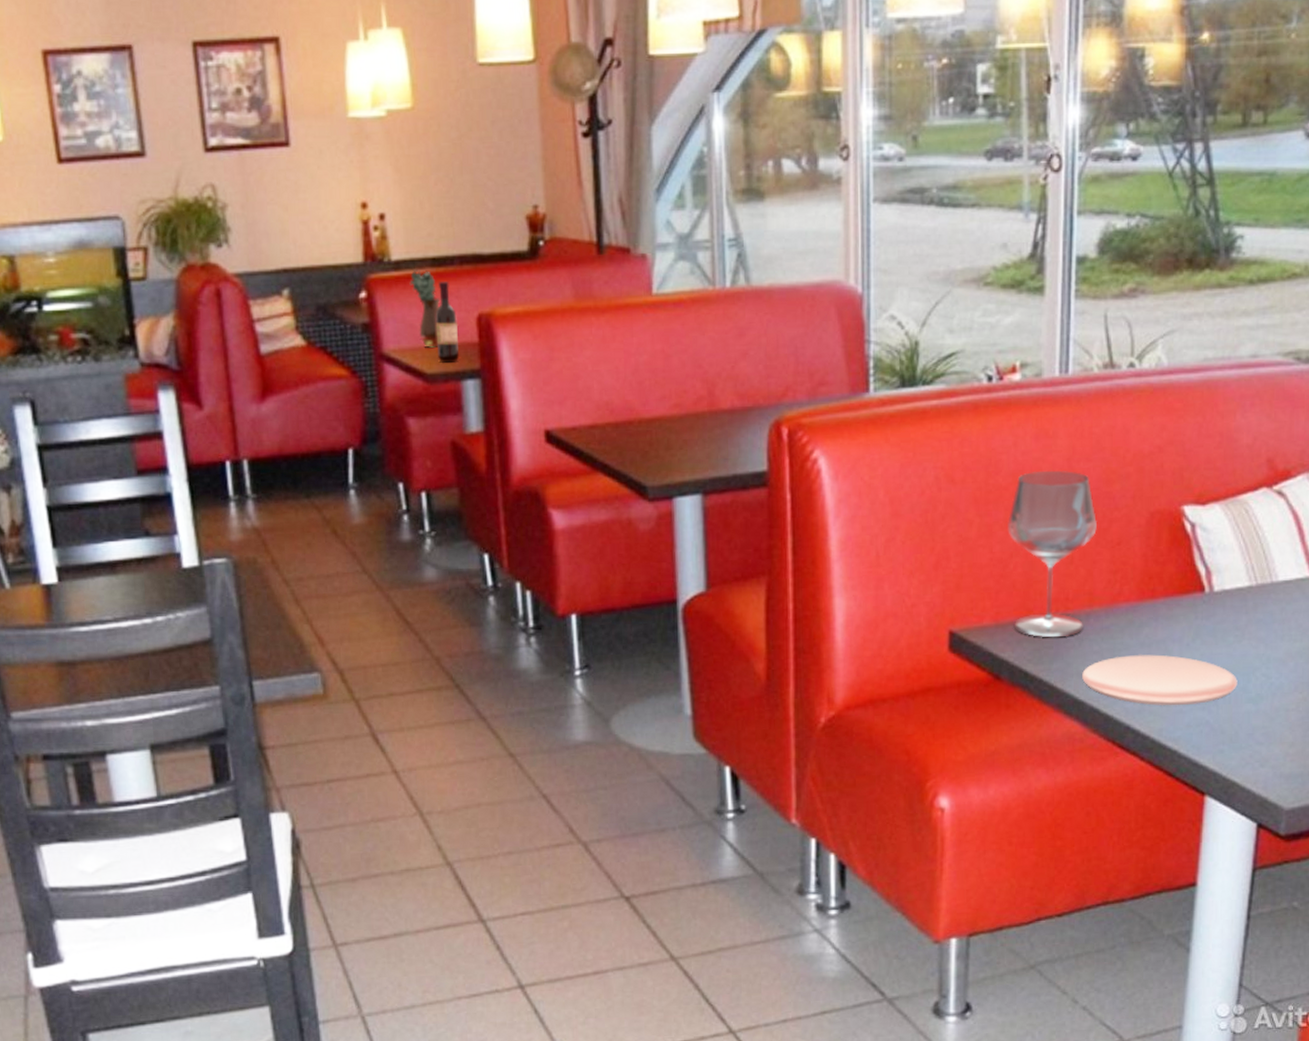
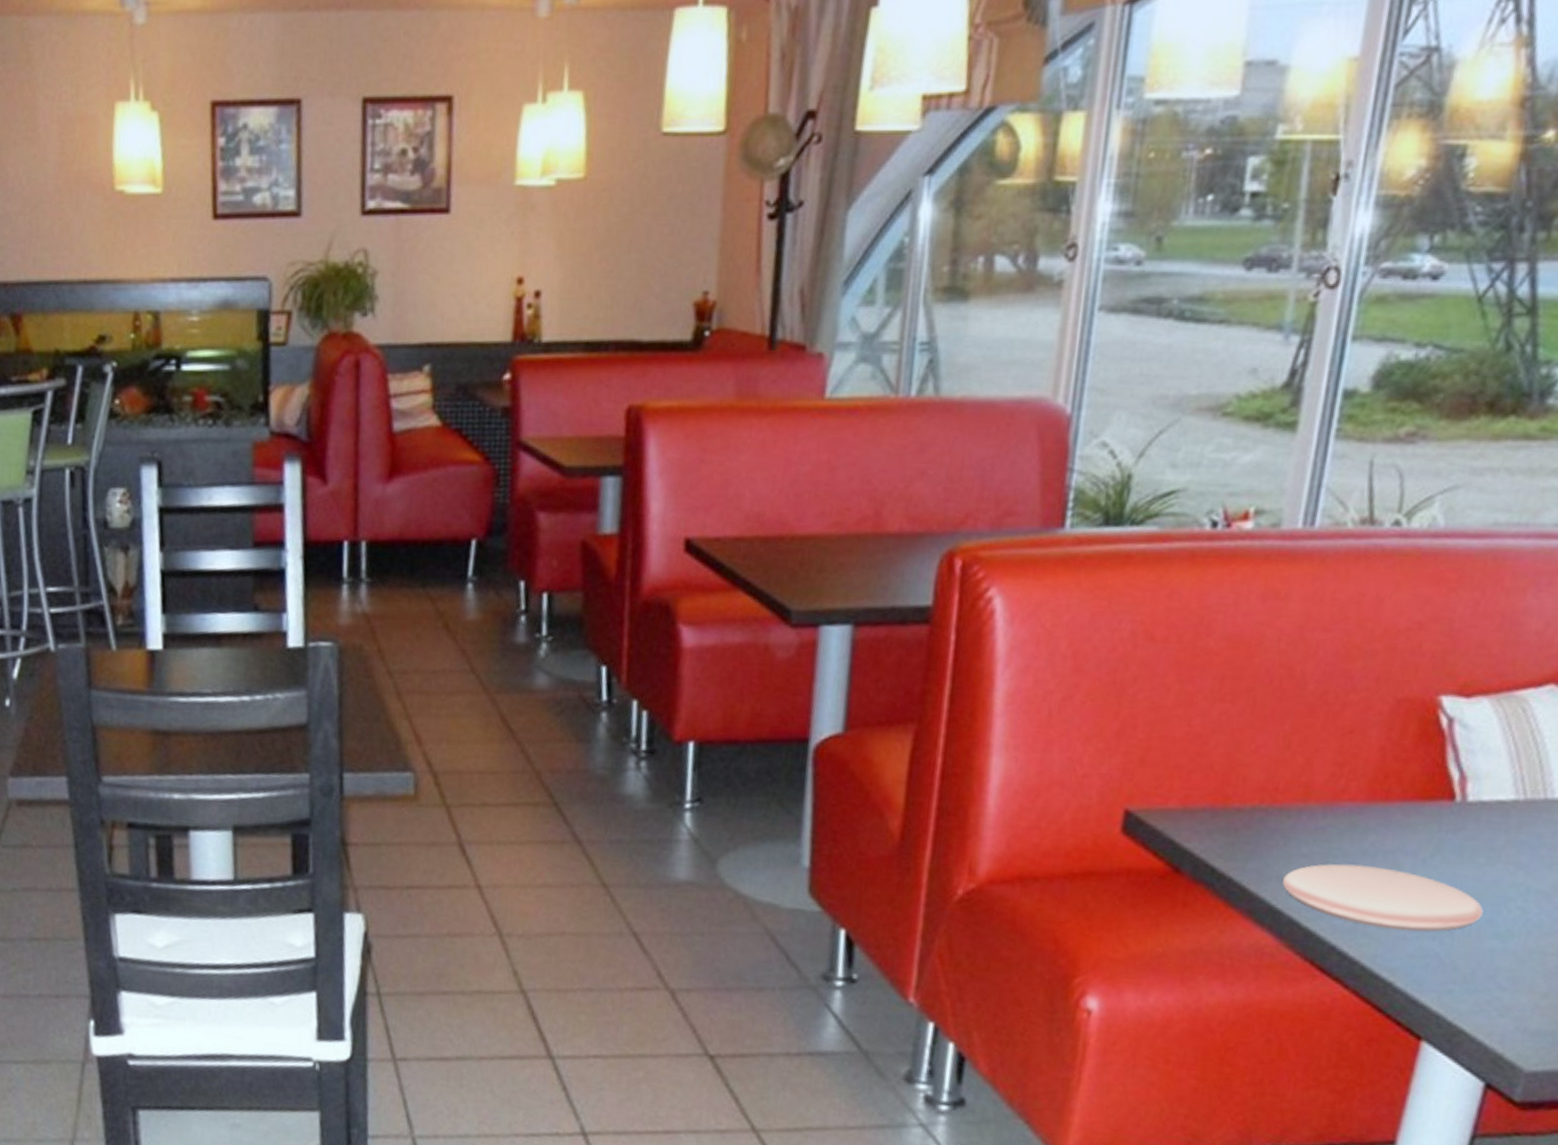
vase: present [409,268,441,348] -> none [558,352,590,439]
wine bottle: present [435,282,460,363] -> none [579,368,605,456]
wine glass: present [1006,471,1098,638] -> none [1206,636,1328,833]

